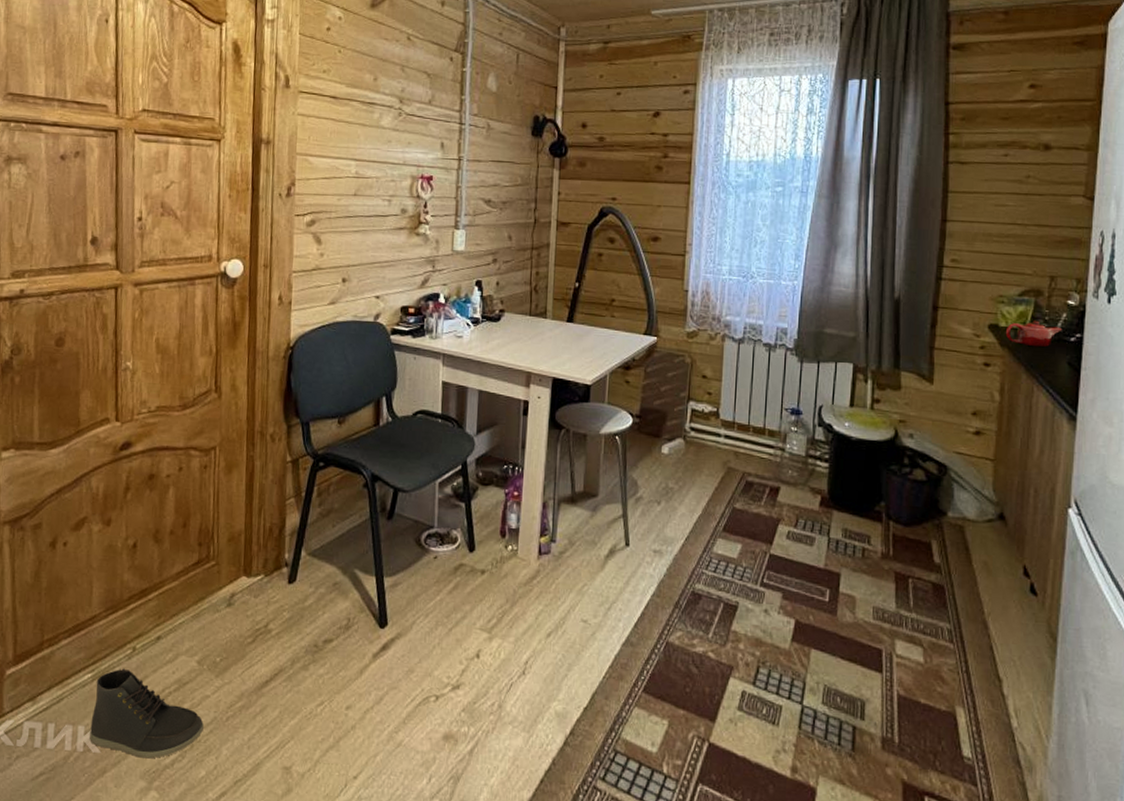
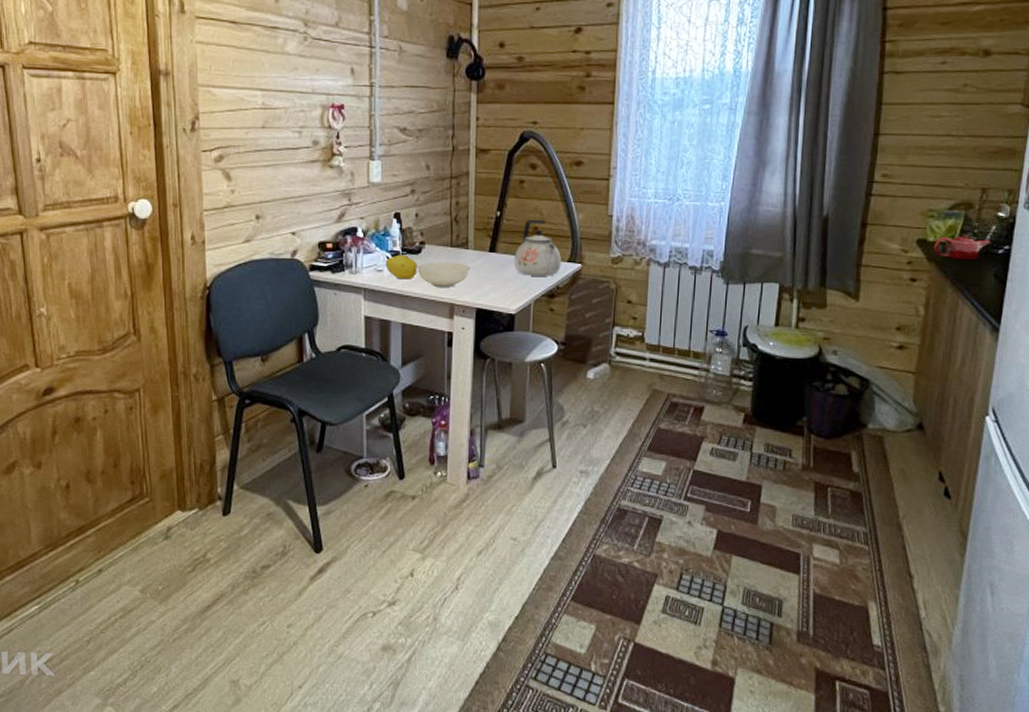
sneaker: present [90,668,204,759] -> none [42,599,152,679]
fruit: none [464,321,496,347] -> present [384,254,417,280]
bowl: none [496,330,548,356] -> present [417,262,470,287]
kettle: none [590,291,637,348] -> present [513,219,561,276]

